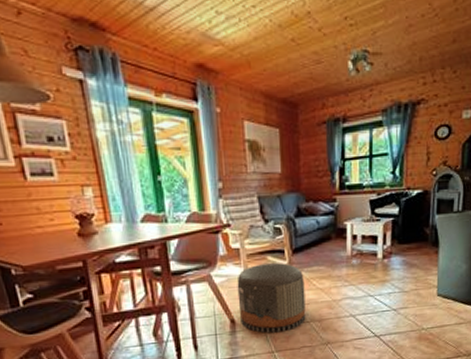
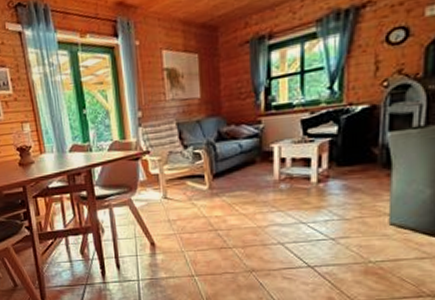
pouf: present [237,263,306,333] -> none [156,188,228,257]

